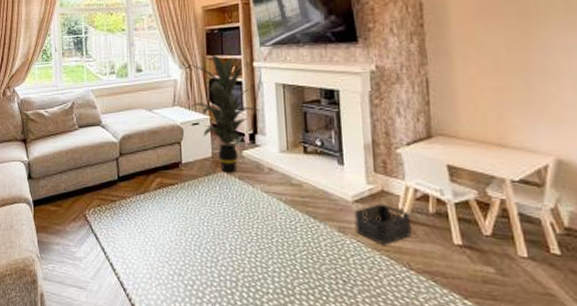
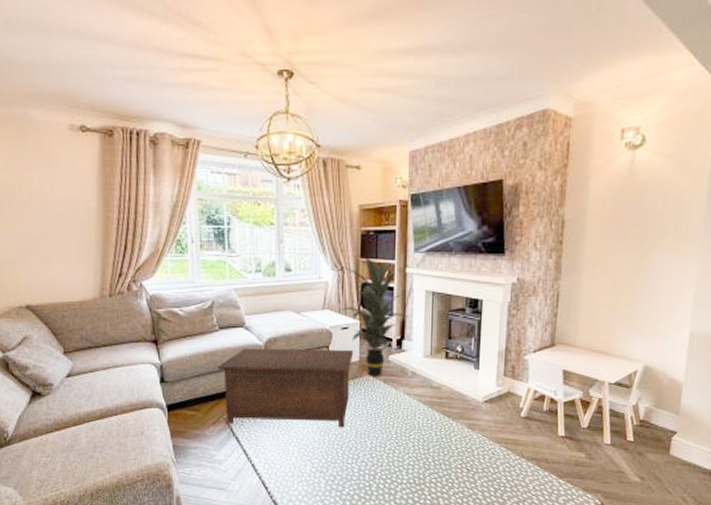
cabinet: none [77,145,206,228] -> present [217,348,354,428]
storage bin: present [354,203,411,244] -> none [482,403,528,437]

